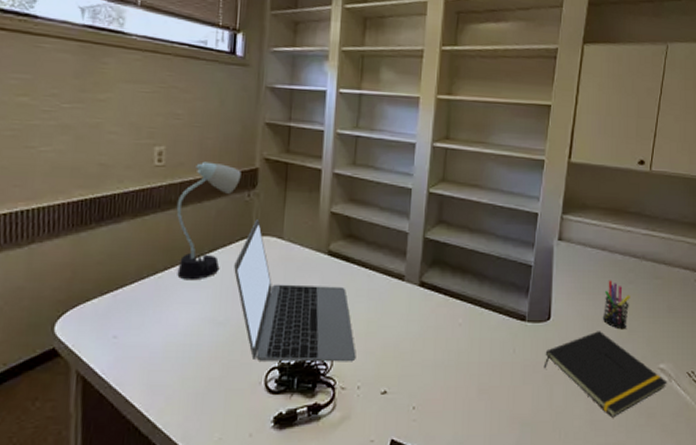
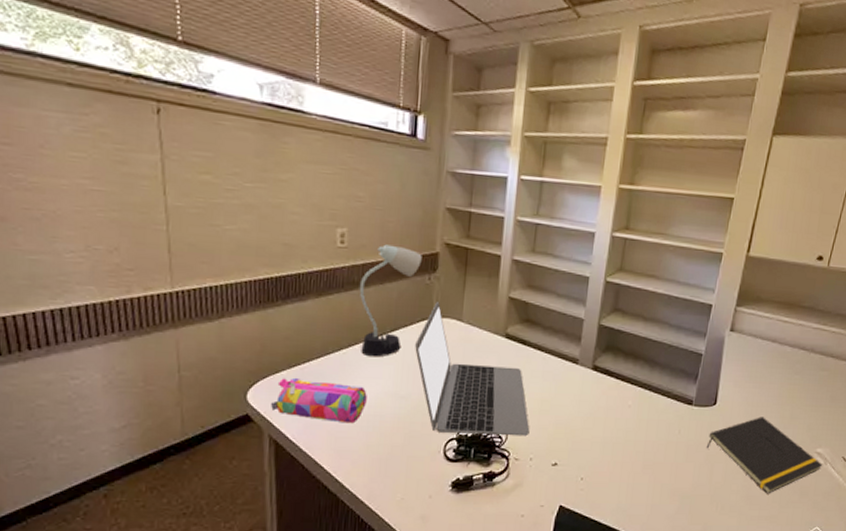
pencil case: none [80,305,183,355] -> present [271,377,367,424]
pen holder: present [602,280,630,330] -> none [766,370,796,416]

